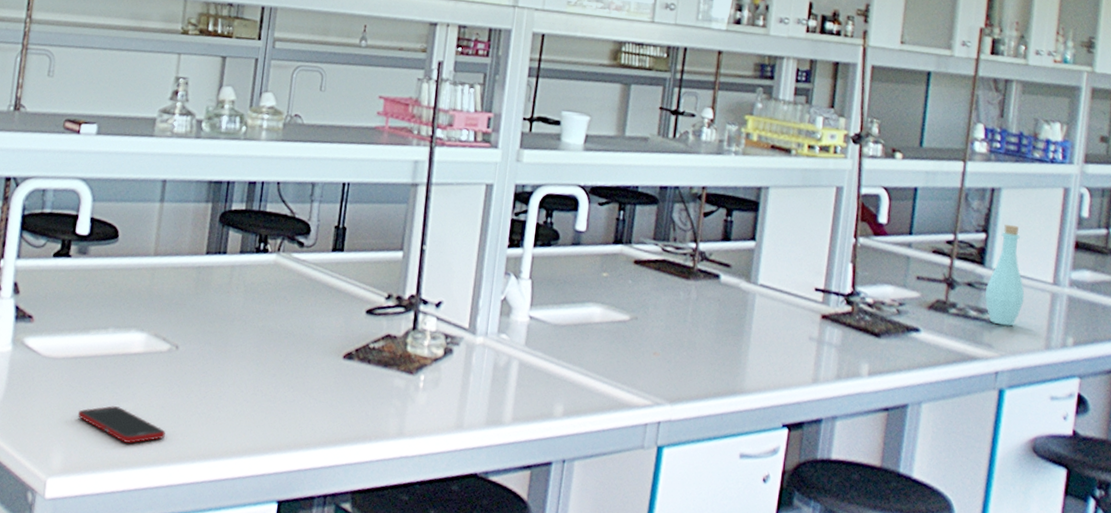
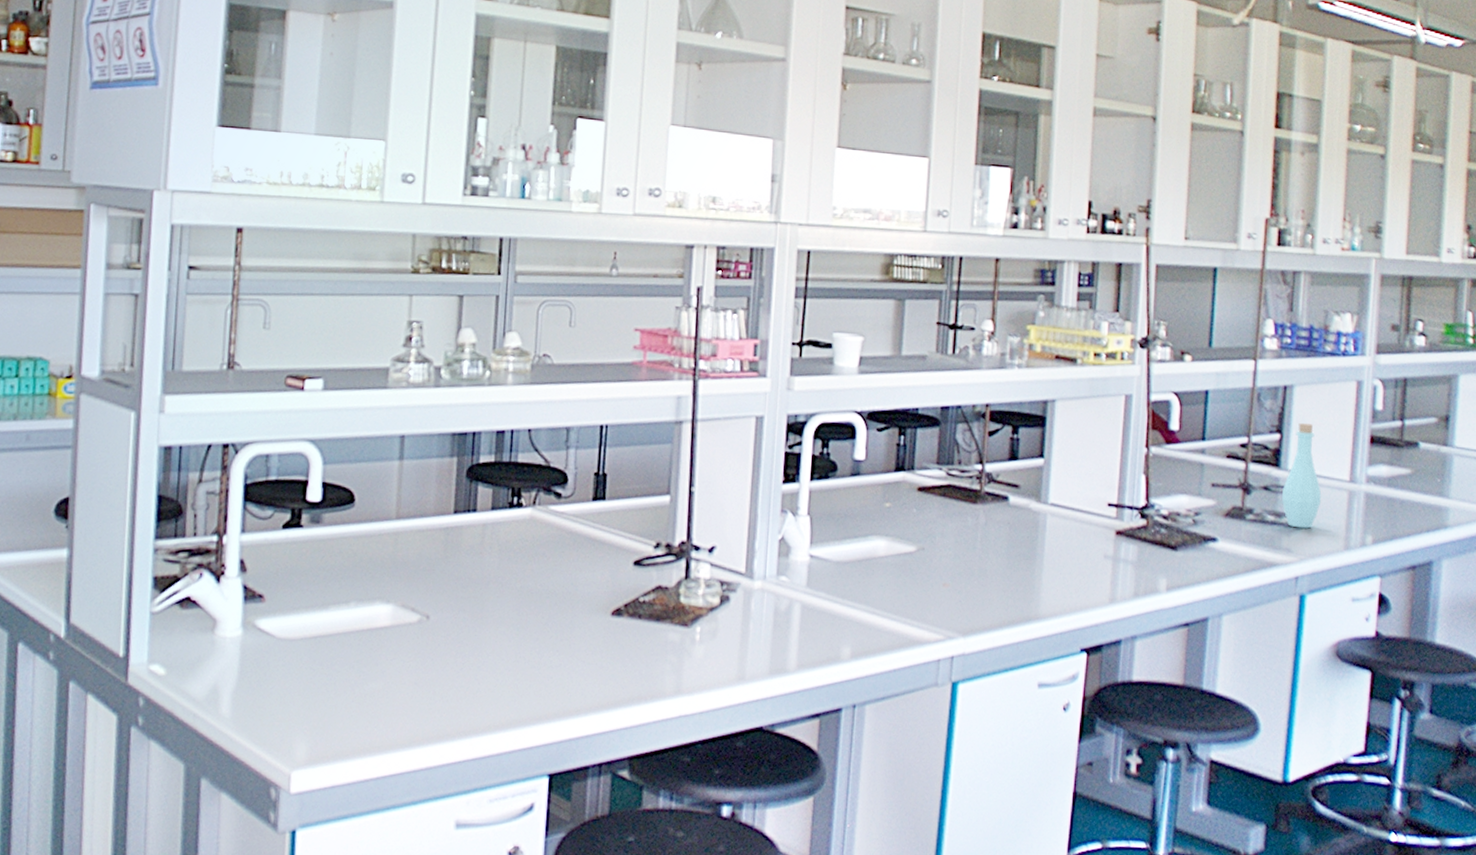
cell phone: present [77,406,166,443] -> none [321,687,421,726]

